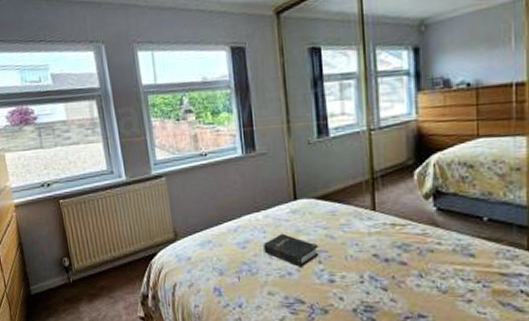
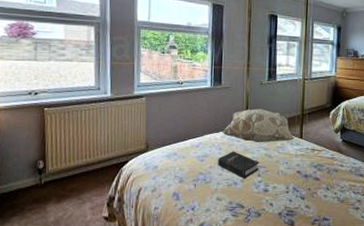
decorative pillow: none [265,176,365,221] -> present [223,109,295,143]

